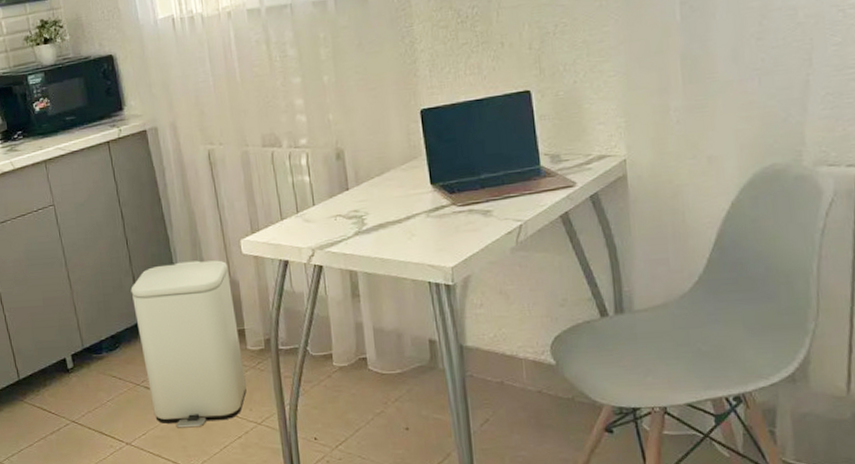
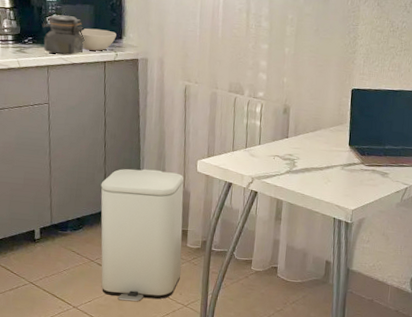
jar: none [29,95,82,145] -> present [42,15,85,56]
soup bowl: none [72,103,116,133] -> present [79,28,116,51]

